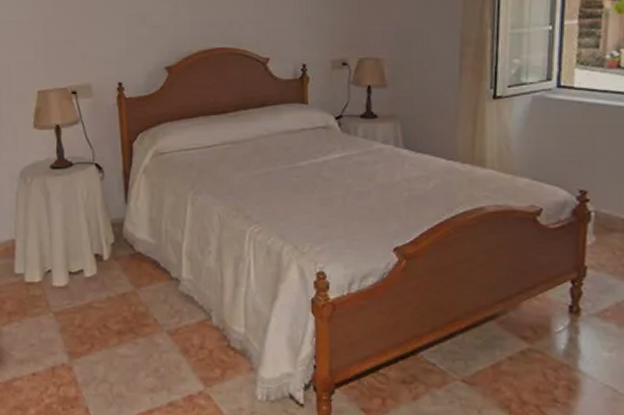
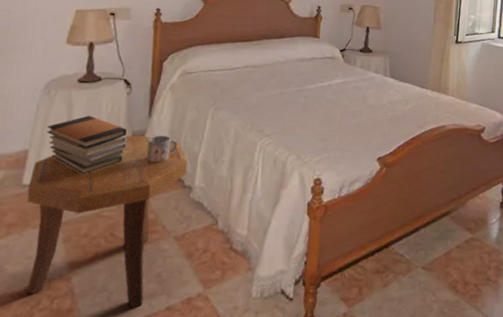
side table: none [20,223,172,401] -> present [26,135,188,308]
book stack: none [28,203,108,265] -> present [46,115,127,175]
mug: none [127,223,159,252] -> present [146,135,178,162]

